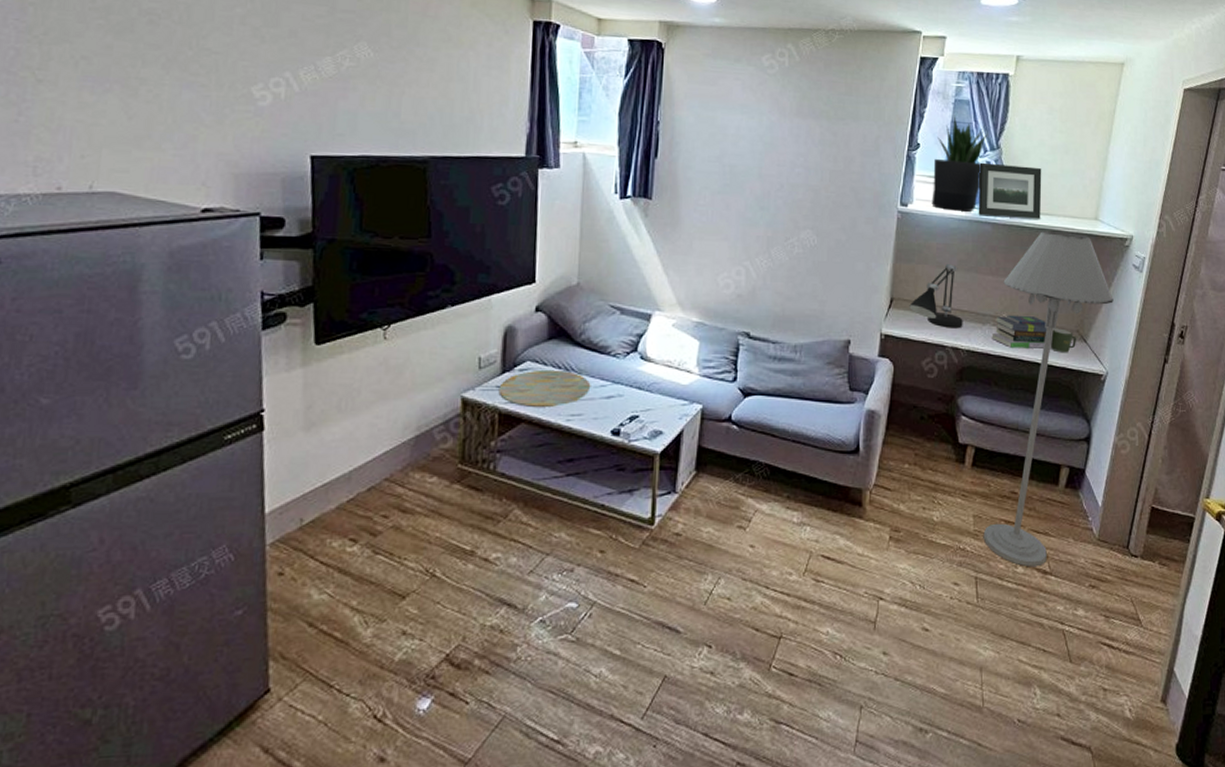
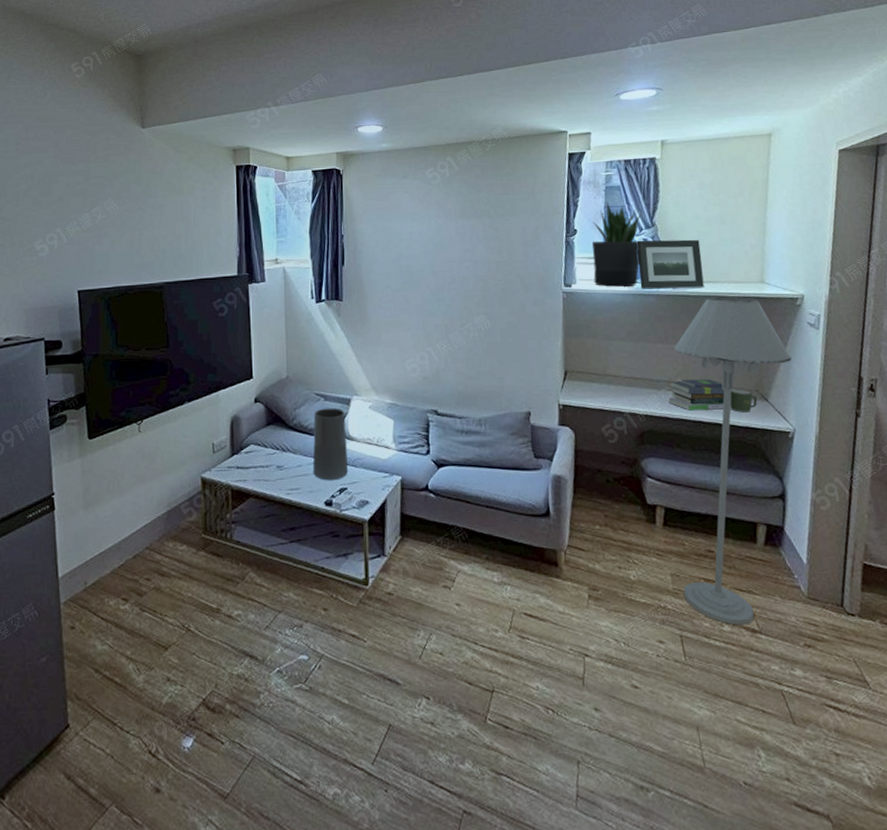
decorative tray: present [498,369,591,407] -> none [230,450,305,484]
vase: none [600,323,644,407] -> present [312,407,348,481]
desk lamp: present [909,264,963,329] -> none [583,336,638,396]

